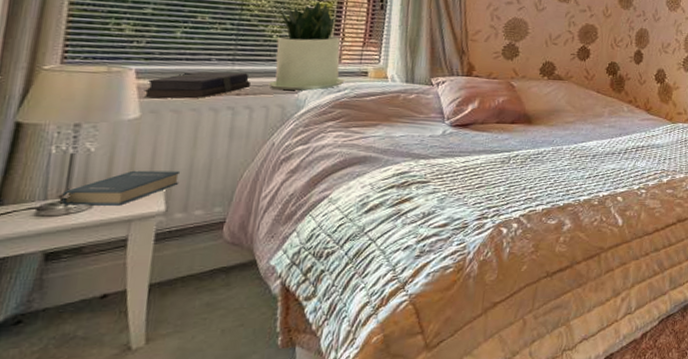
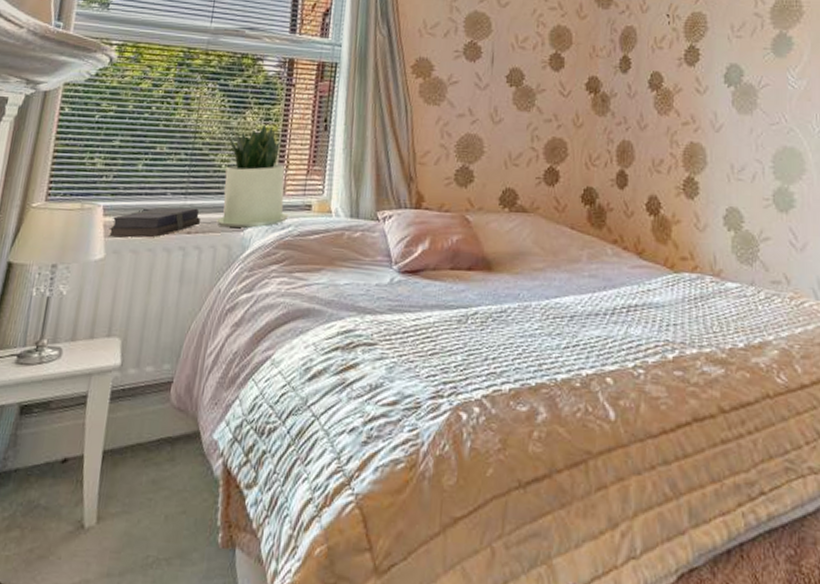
hardback book: present [62,170,181,206] -> none [37,317,136,357]

